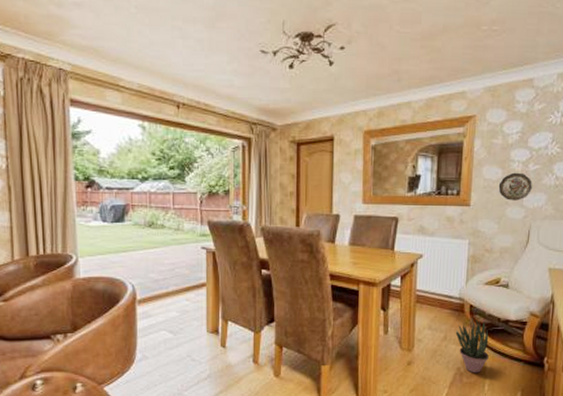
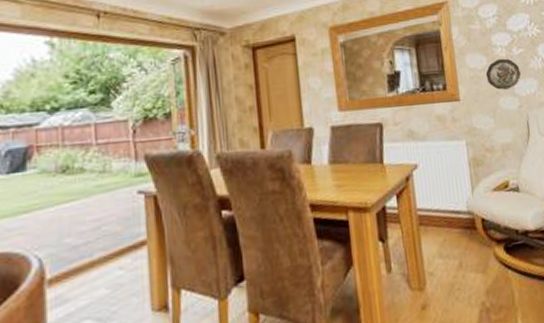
potted plant: present [455,317,489,373] -> none [471,233,515,307]

